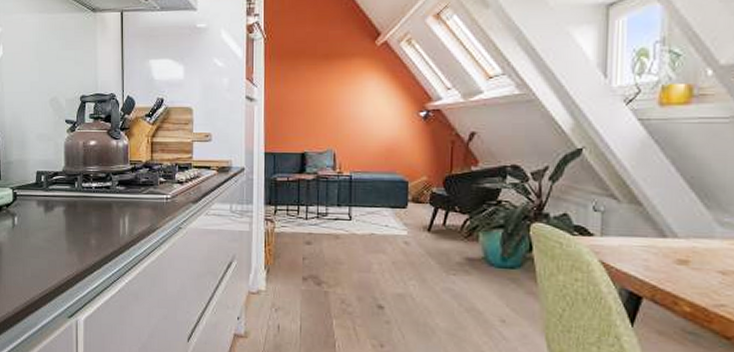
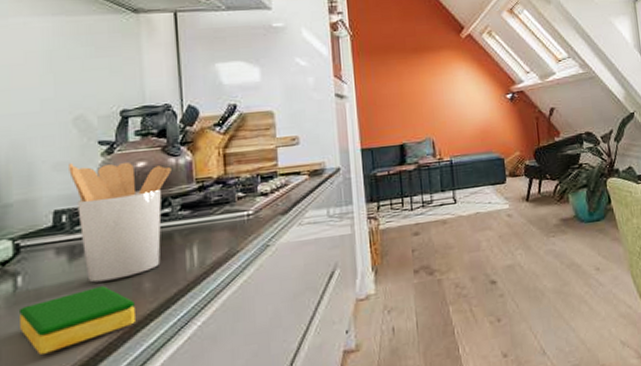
dish sponge: none [16,235,84,278] -> present [20,286,135,355]
utensil holder: none [47,135,113,233] -> present [69,162,171,283]

